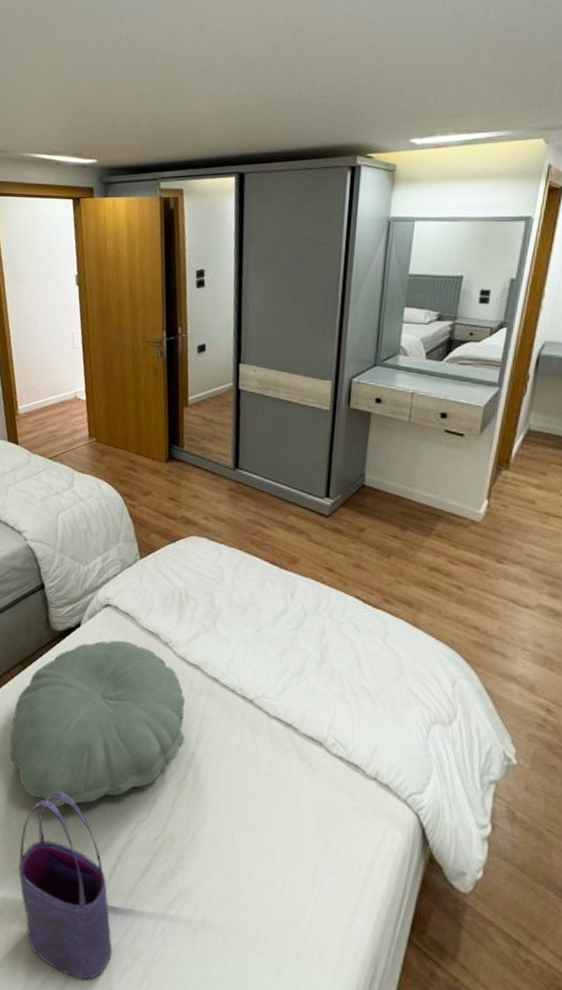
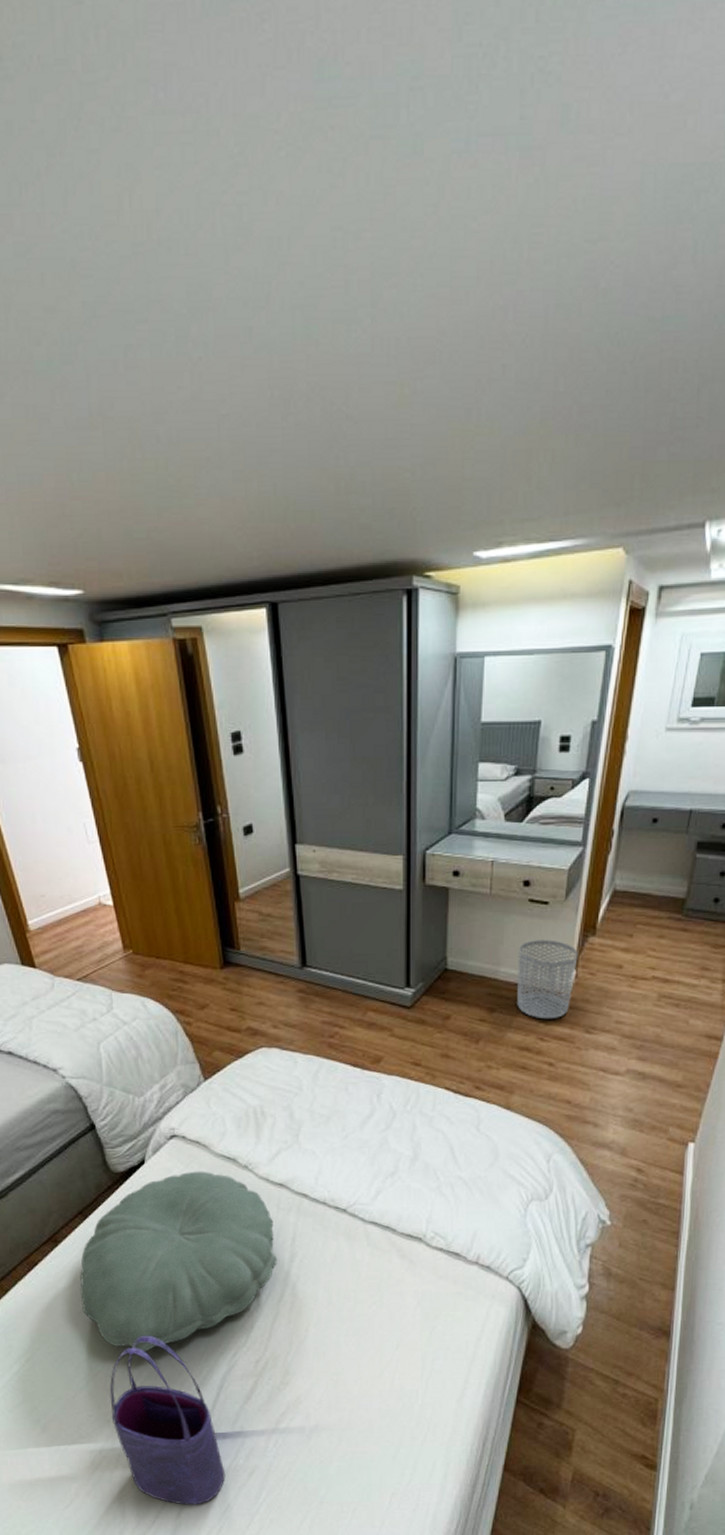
waste bin: none [429,467,491,545] -> present [517,939,578,1020]

